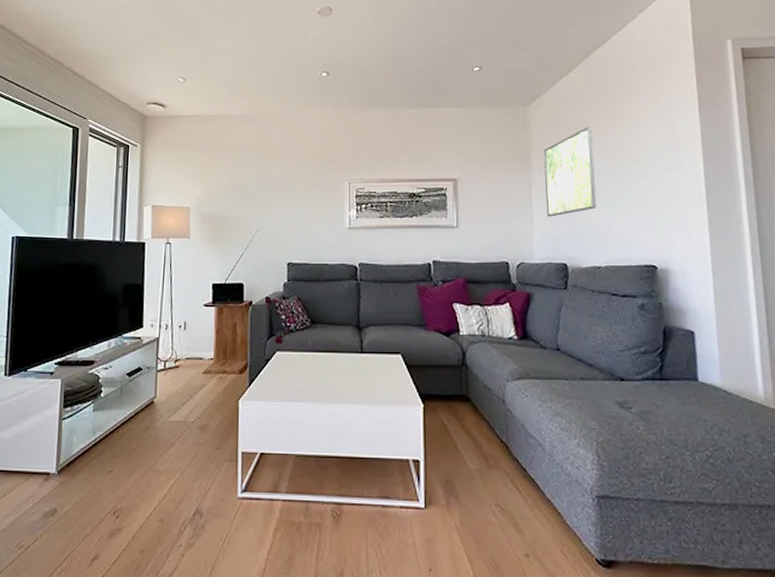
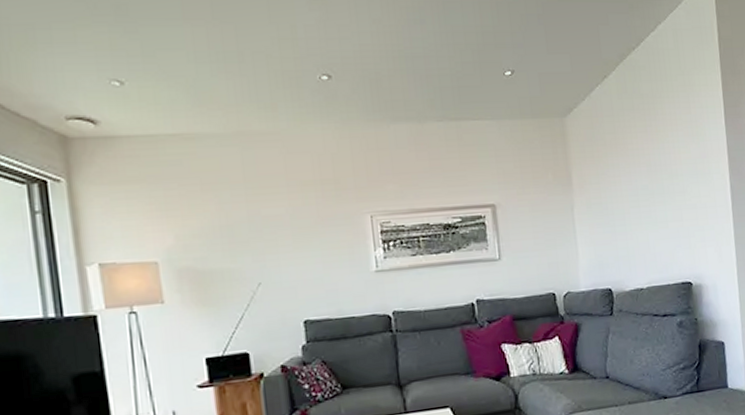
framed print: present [543,126,597,217] -> none [583,139,637,241]

